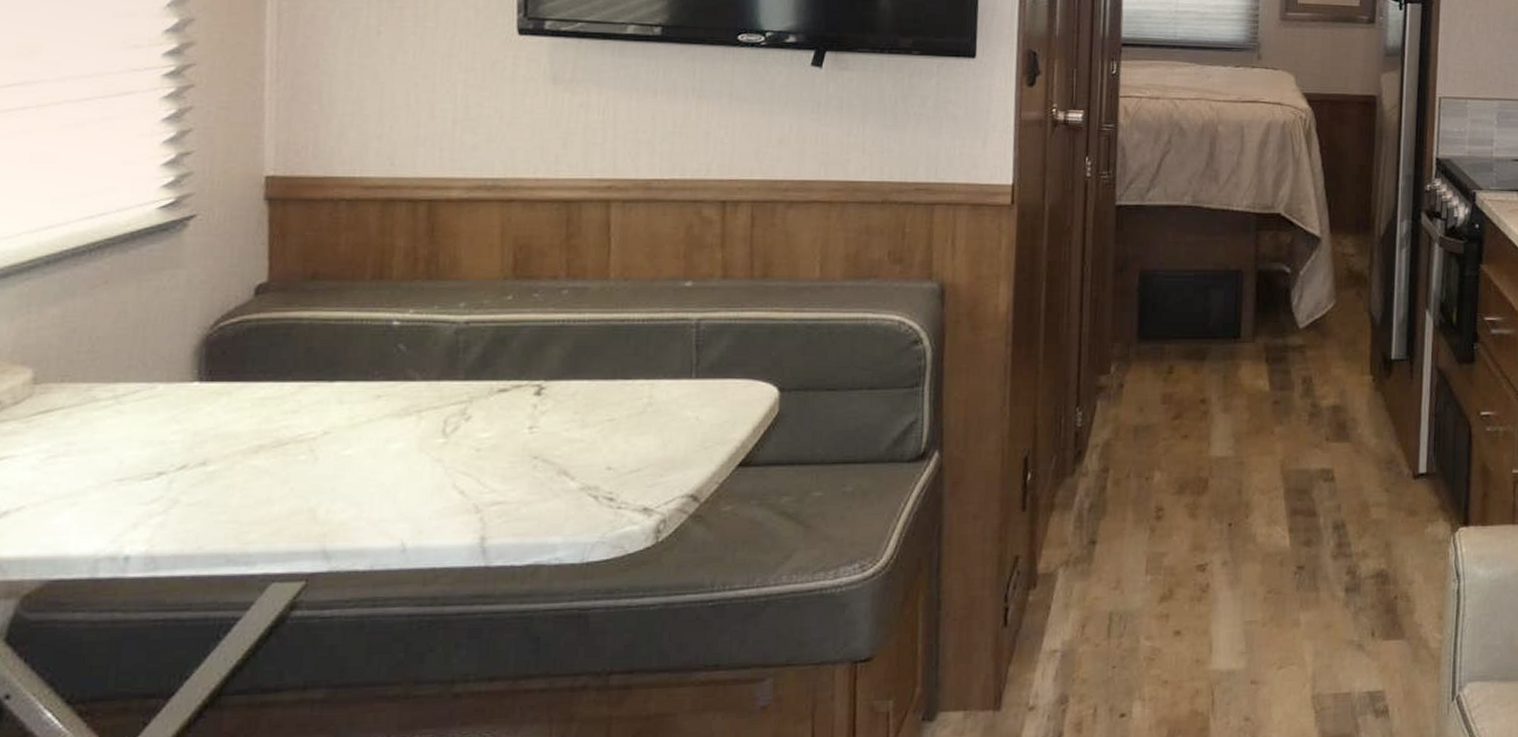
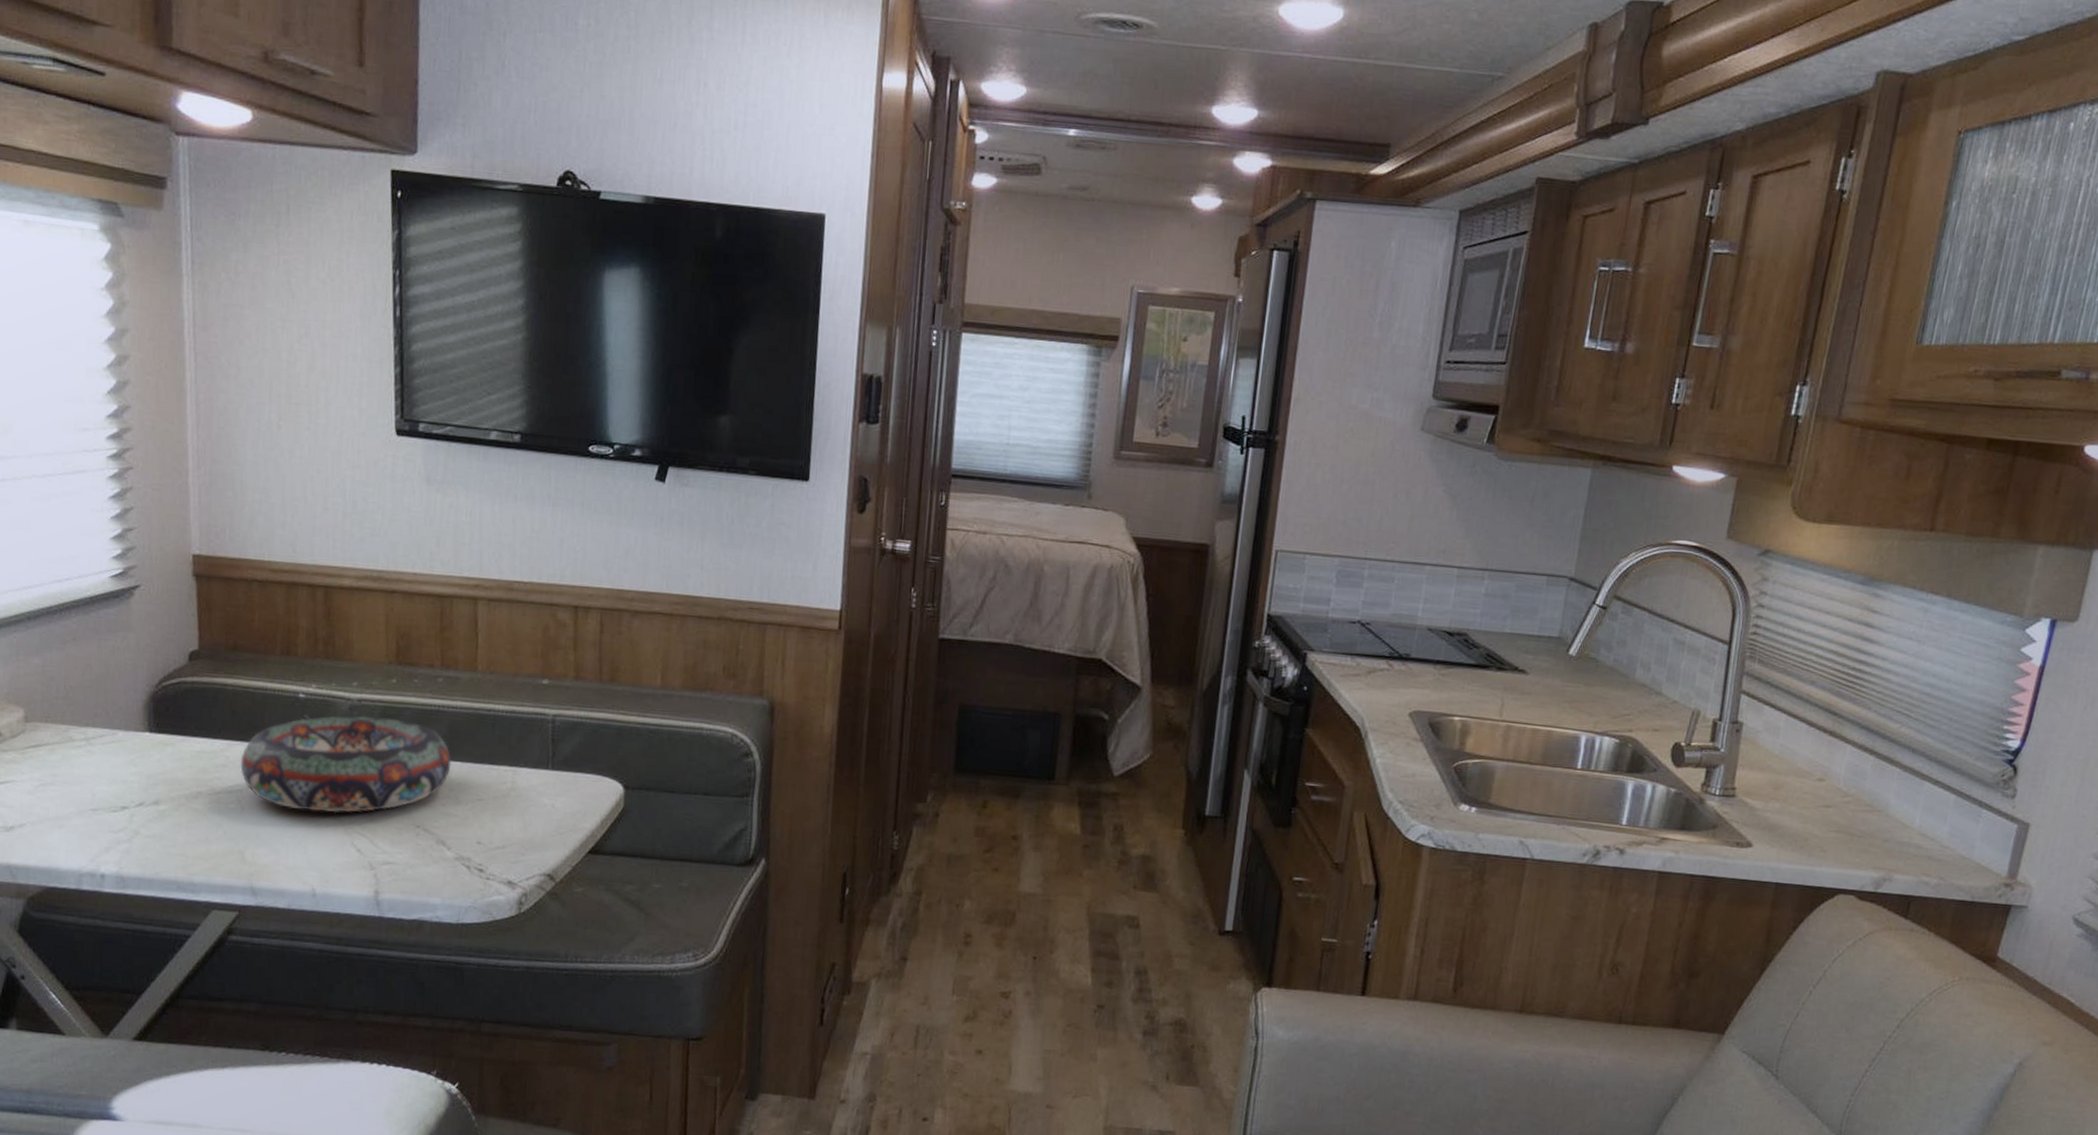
decorative bowl: none [315,338,577,454] -> present [240,715,452,813]

